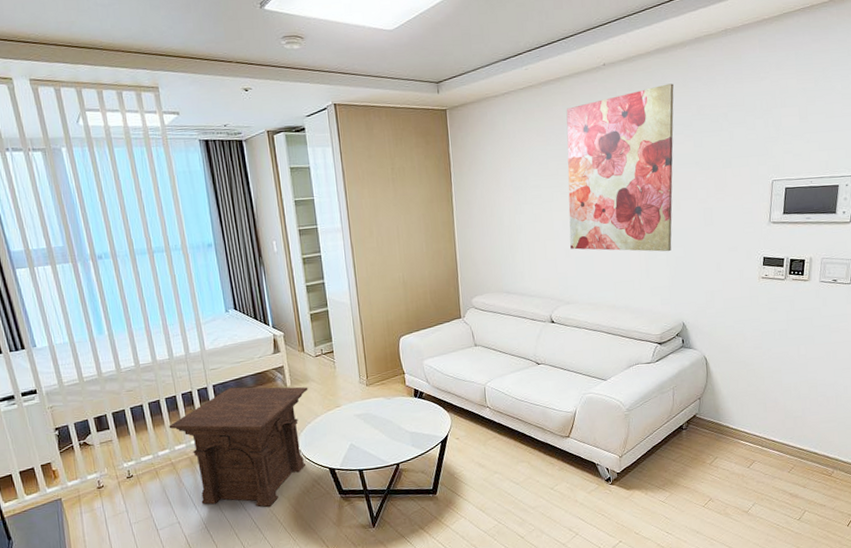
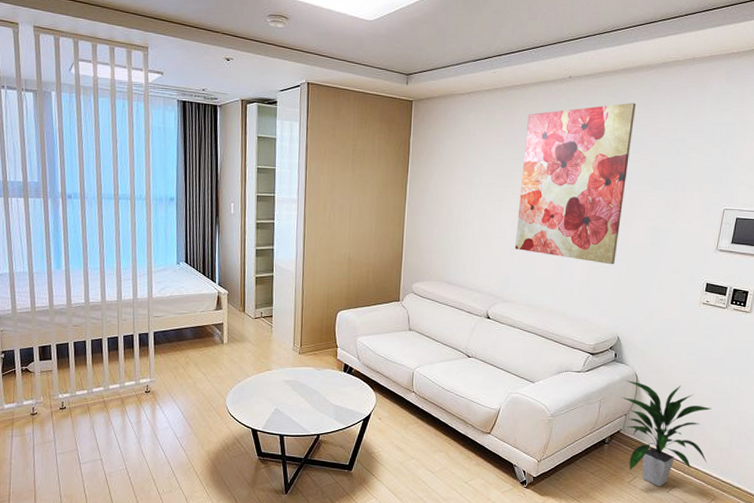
side table: present [169,386,308,507] -> none [106,336,243,457]
indoor plant: none [694,361,784,464] -> present [622,380,712,487]

